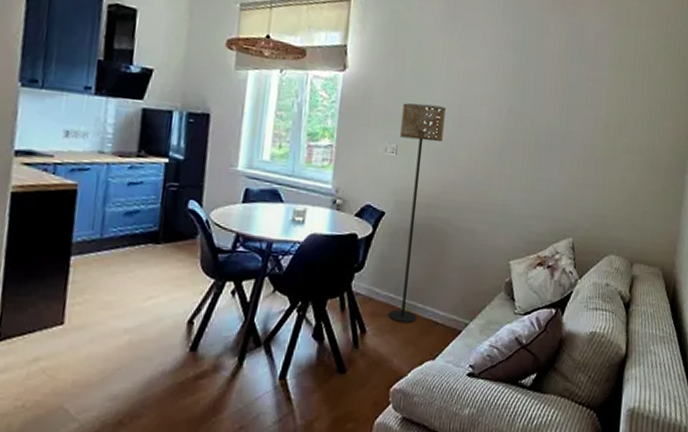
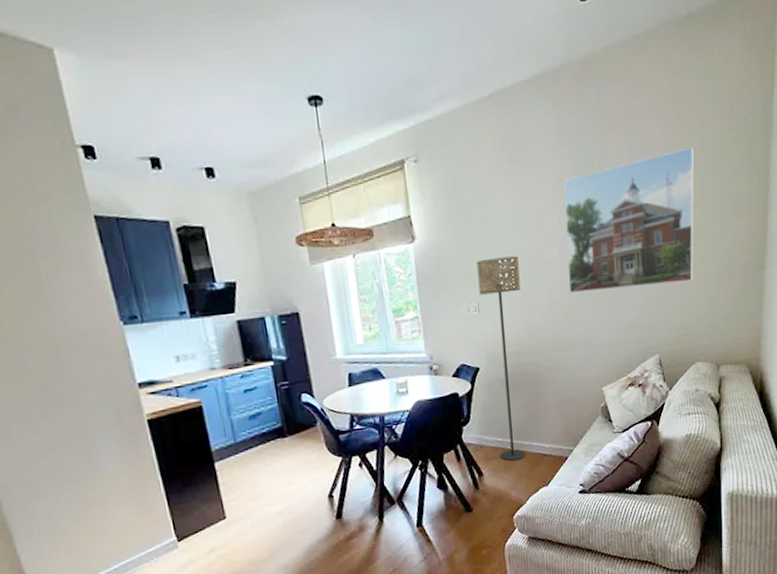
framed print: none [491,42,629,170] -> present [563,147,694,294]

